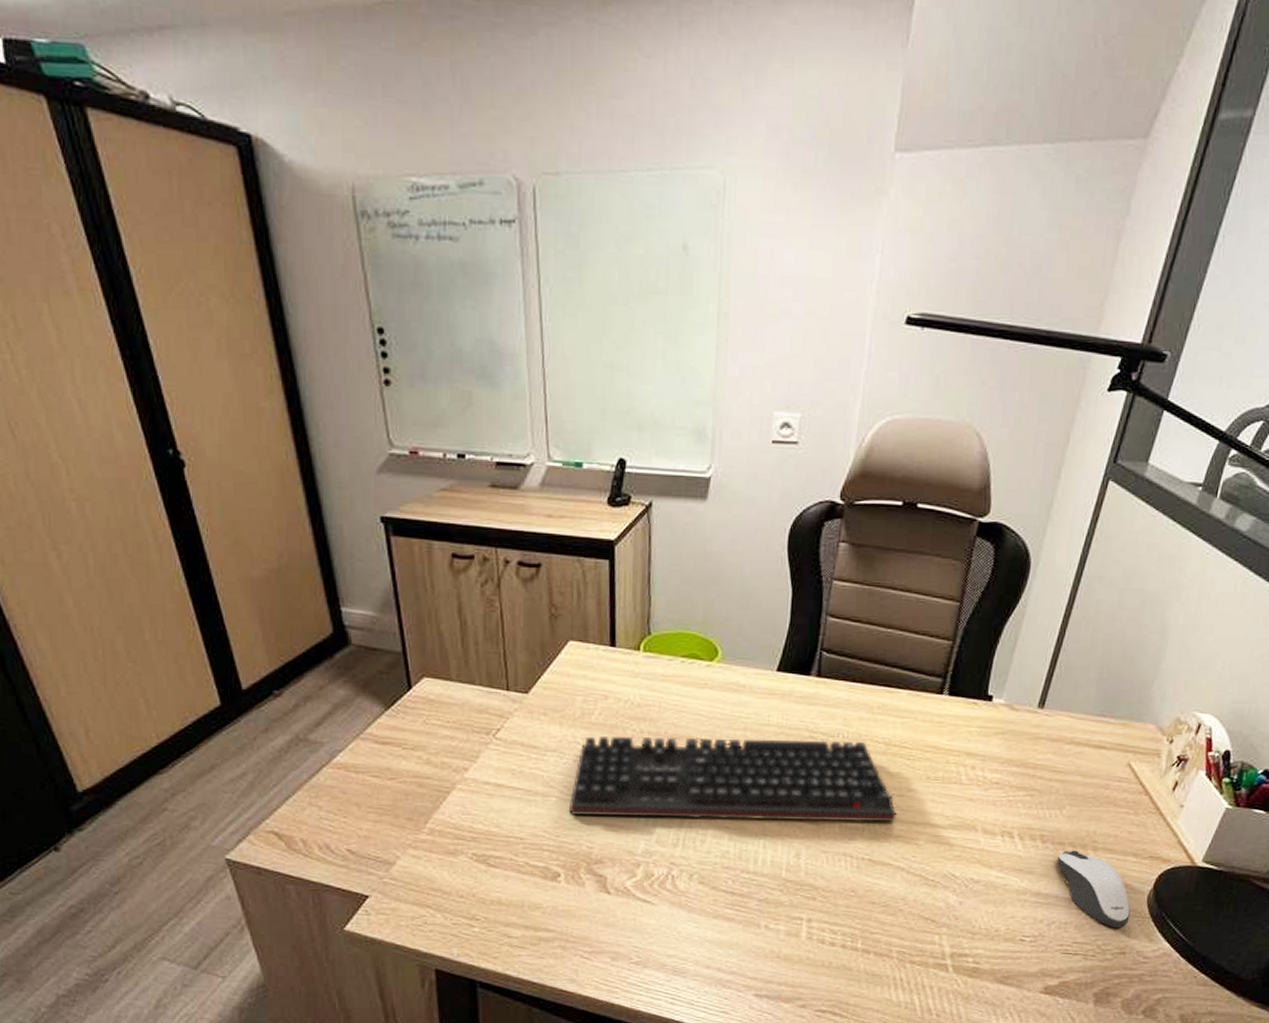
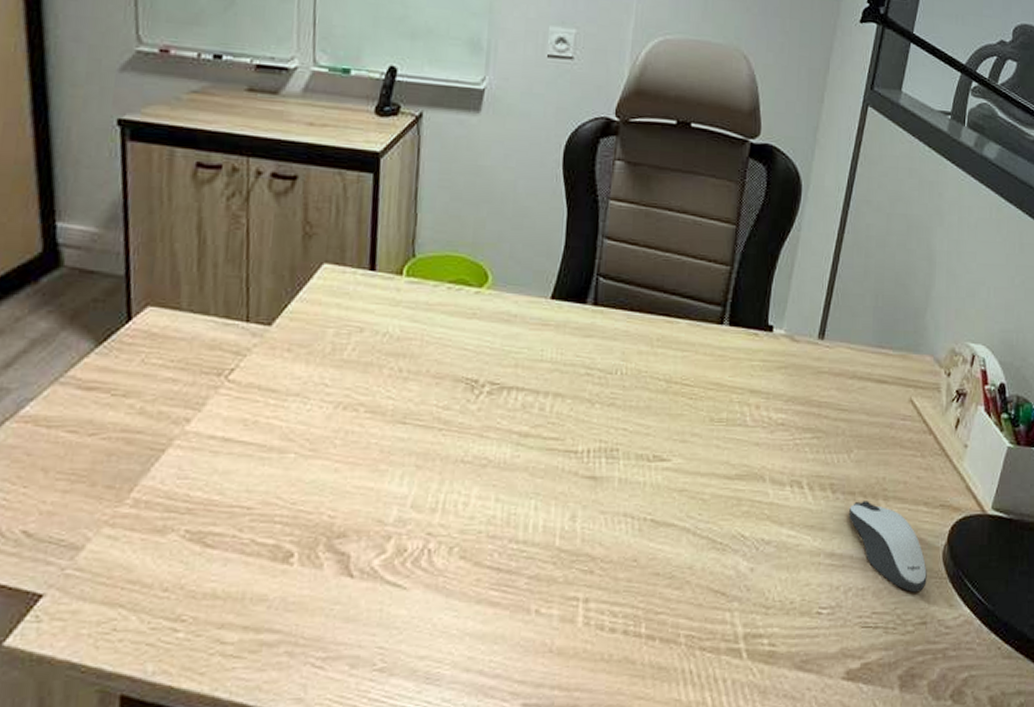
keyboard: present [569,736,897,821] -> none [310,376,681,476]

